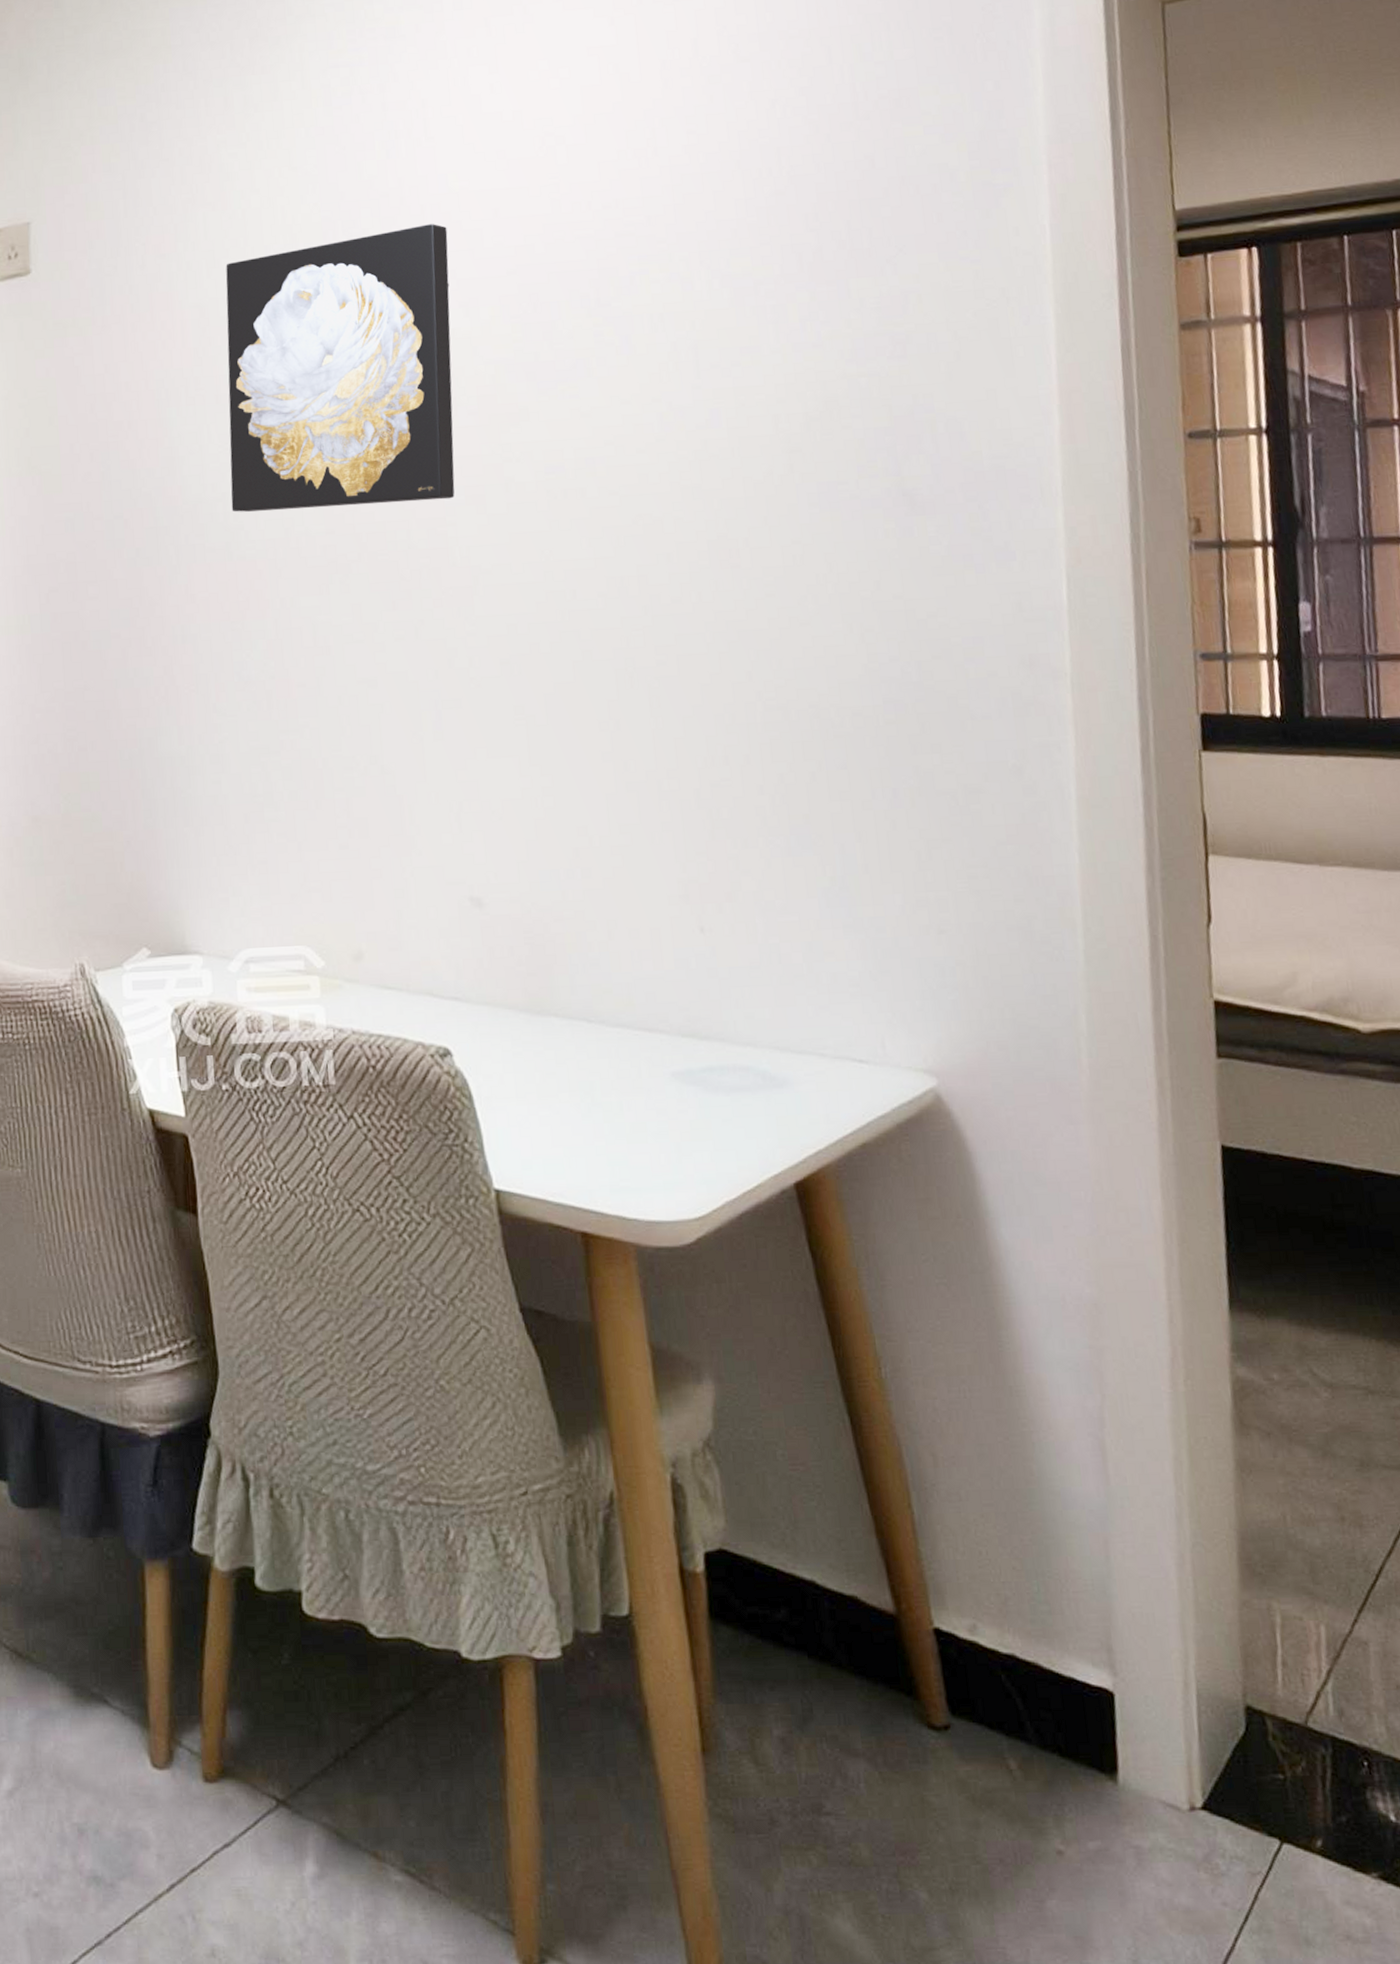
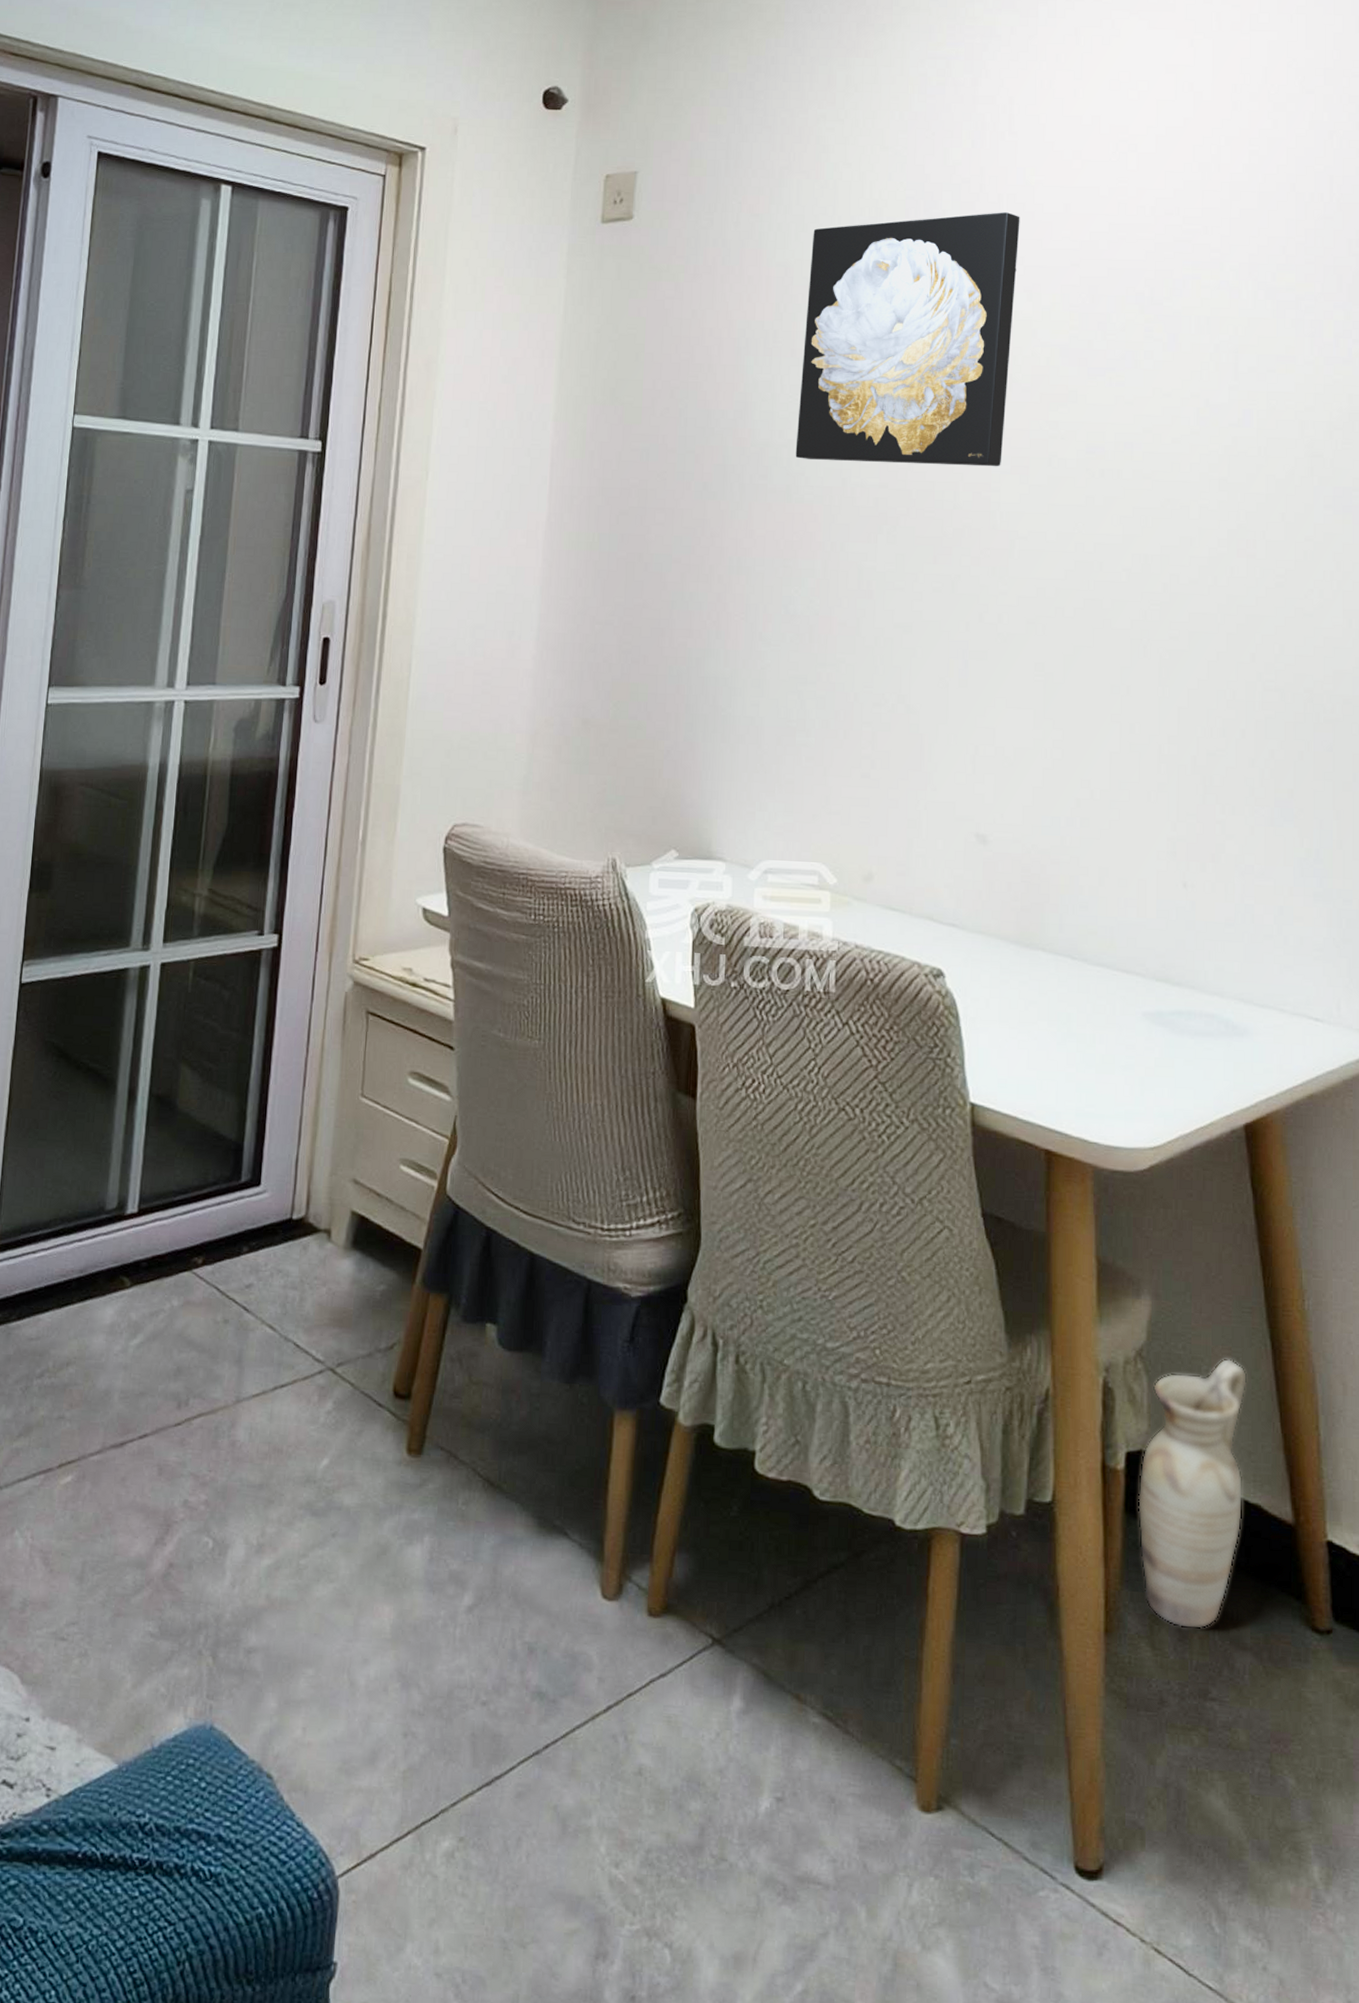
ceramic jug: none [721,1439,839,1740] -> present [1138,1358,1248,1630]

